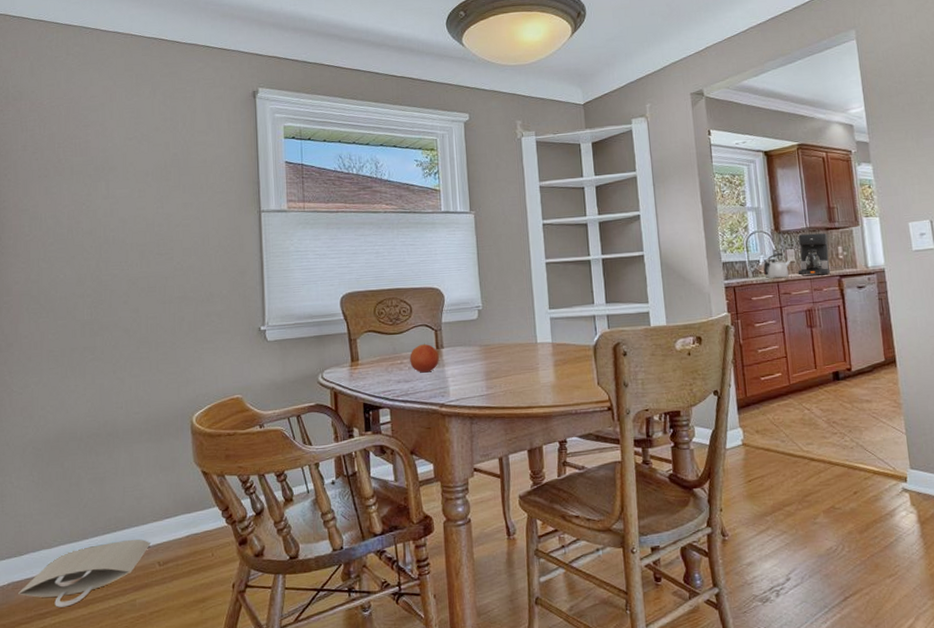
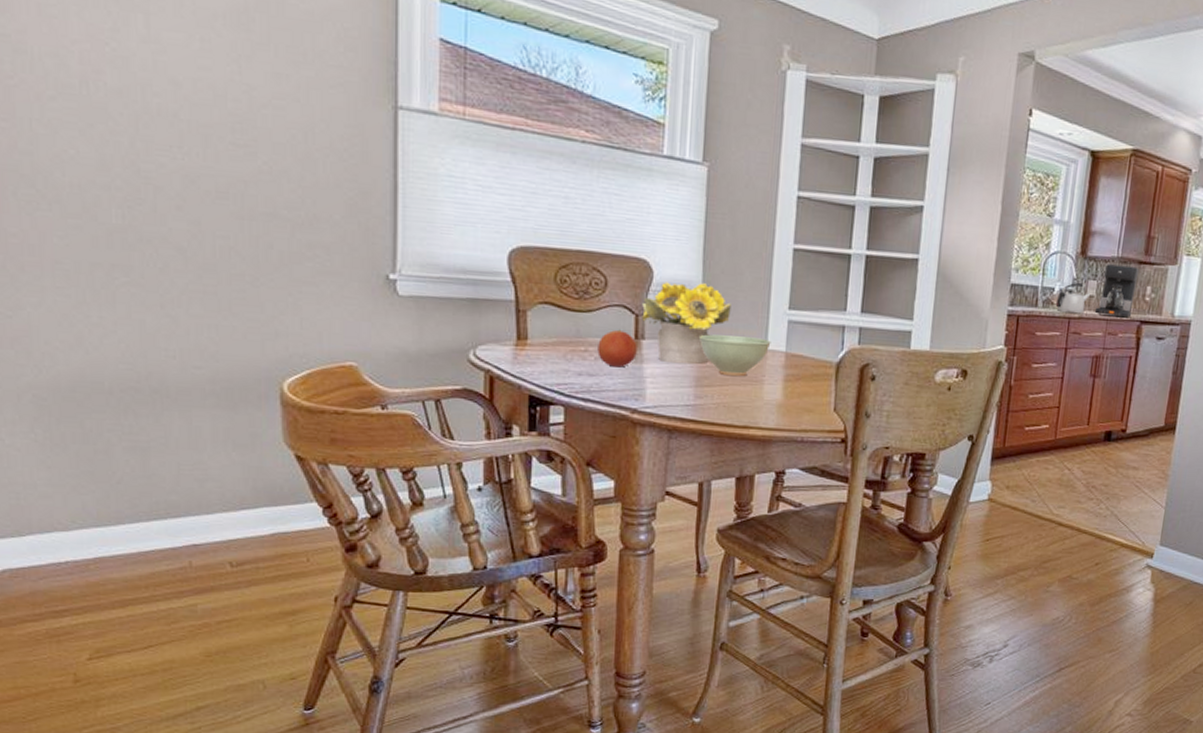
tote bag: present [17,539,150,608] -> none [18,531,218,606]
sunflower: none [439,299,506,364] -> present [642,282,731,365]
bowl: none [483,334,540,368] -> present [698,334,771,377]

